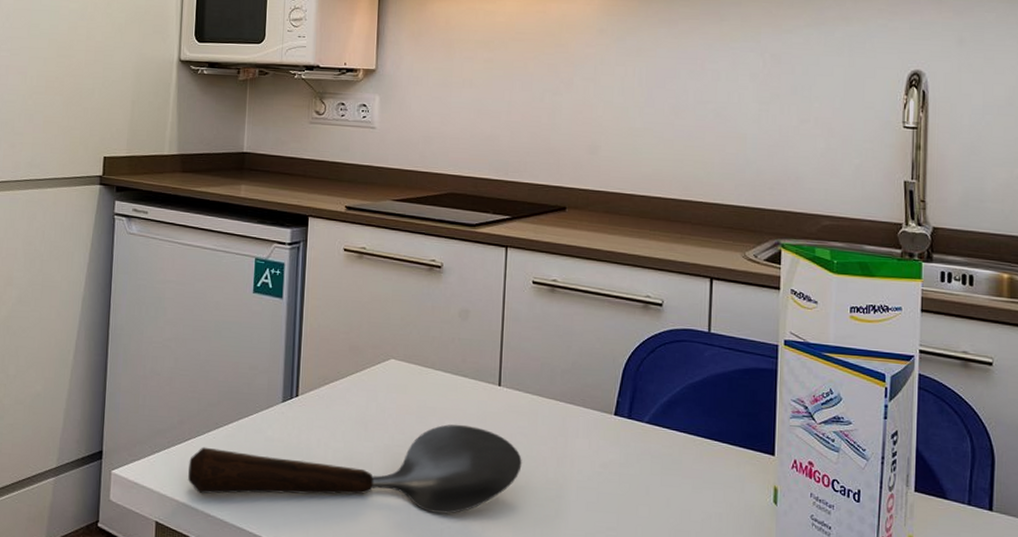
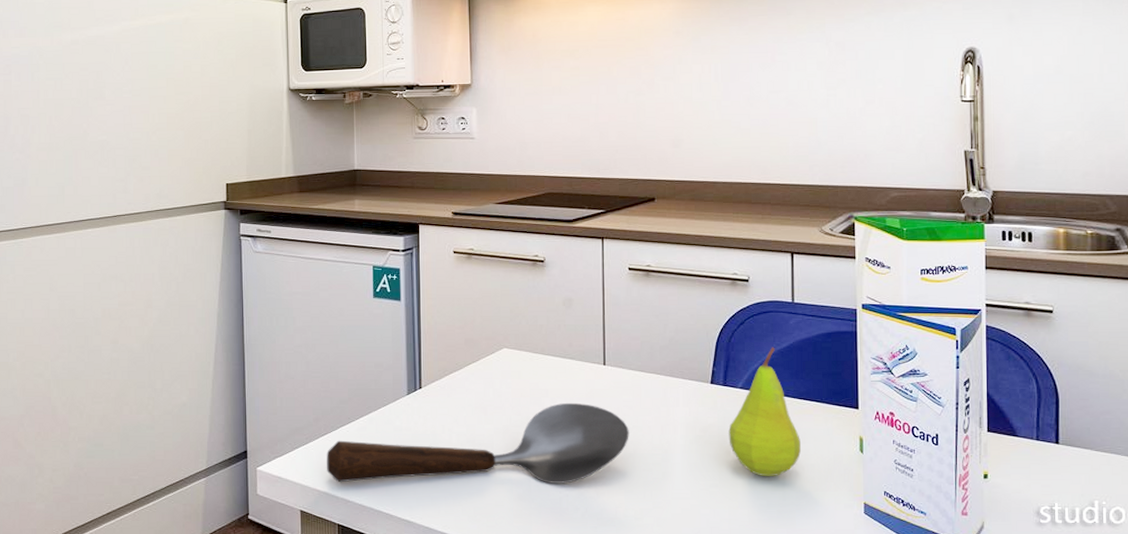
fruit: none [630,379,709,524] -> present [728,347,801,477]

